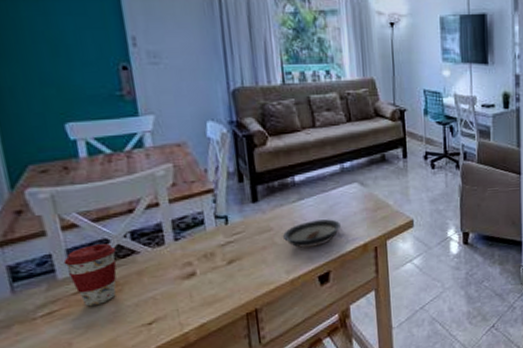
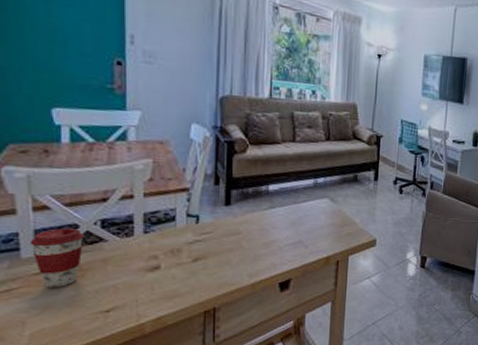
saucer: present [282,219,341,248] -> none [249,229,307,254]

